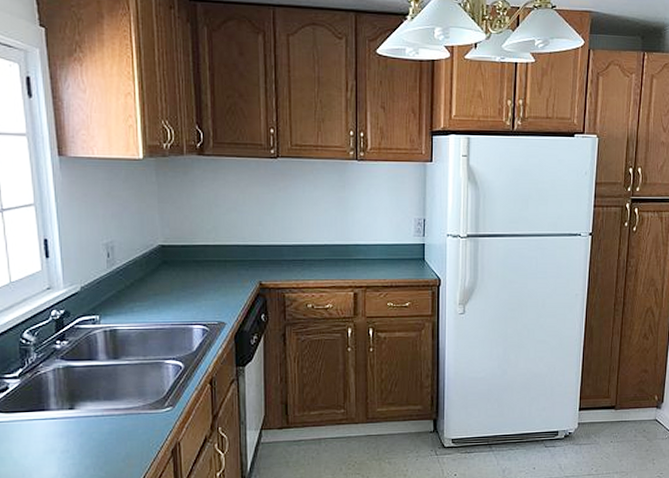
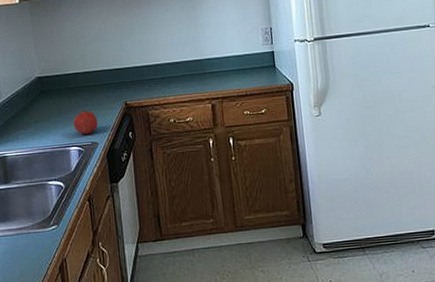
fruit: none [199,286,227,313] -> present [73,110,98,135]

